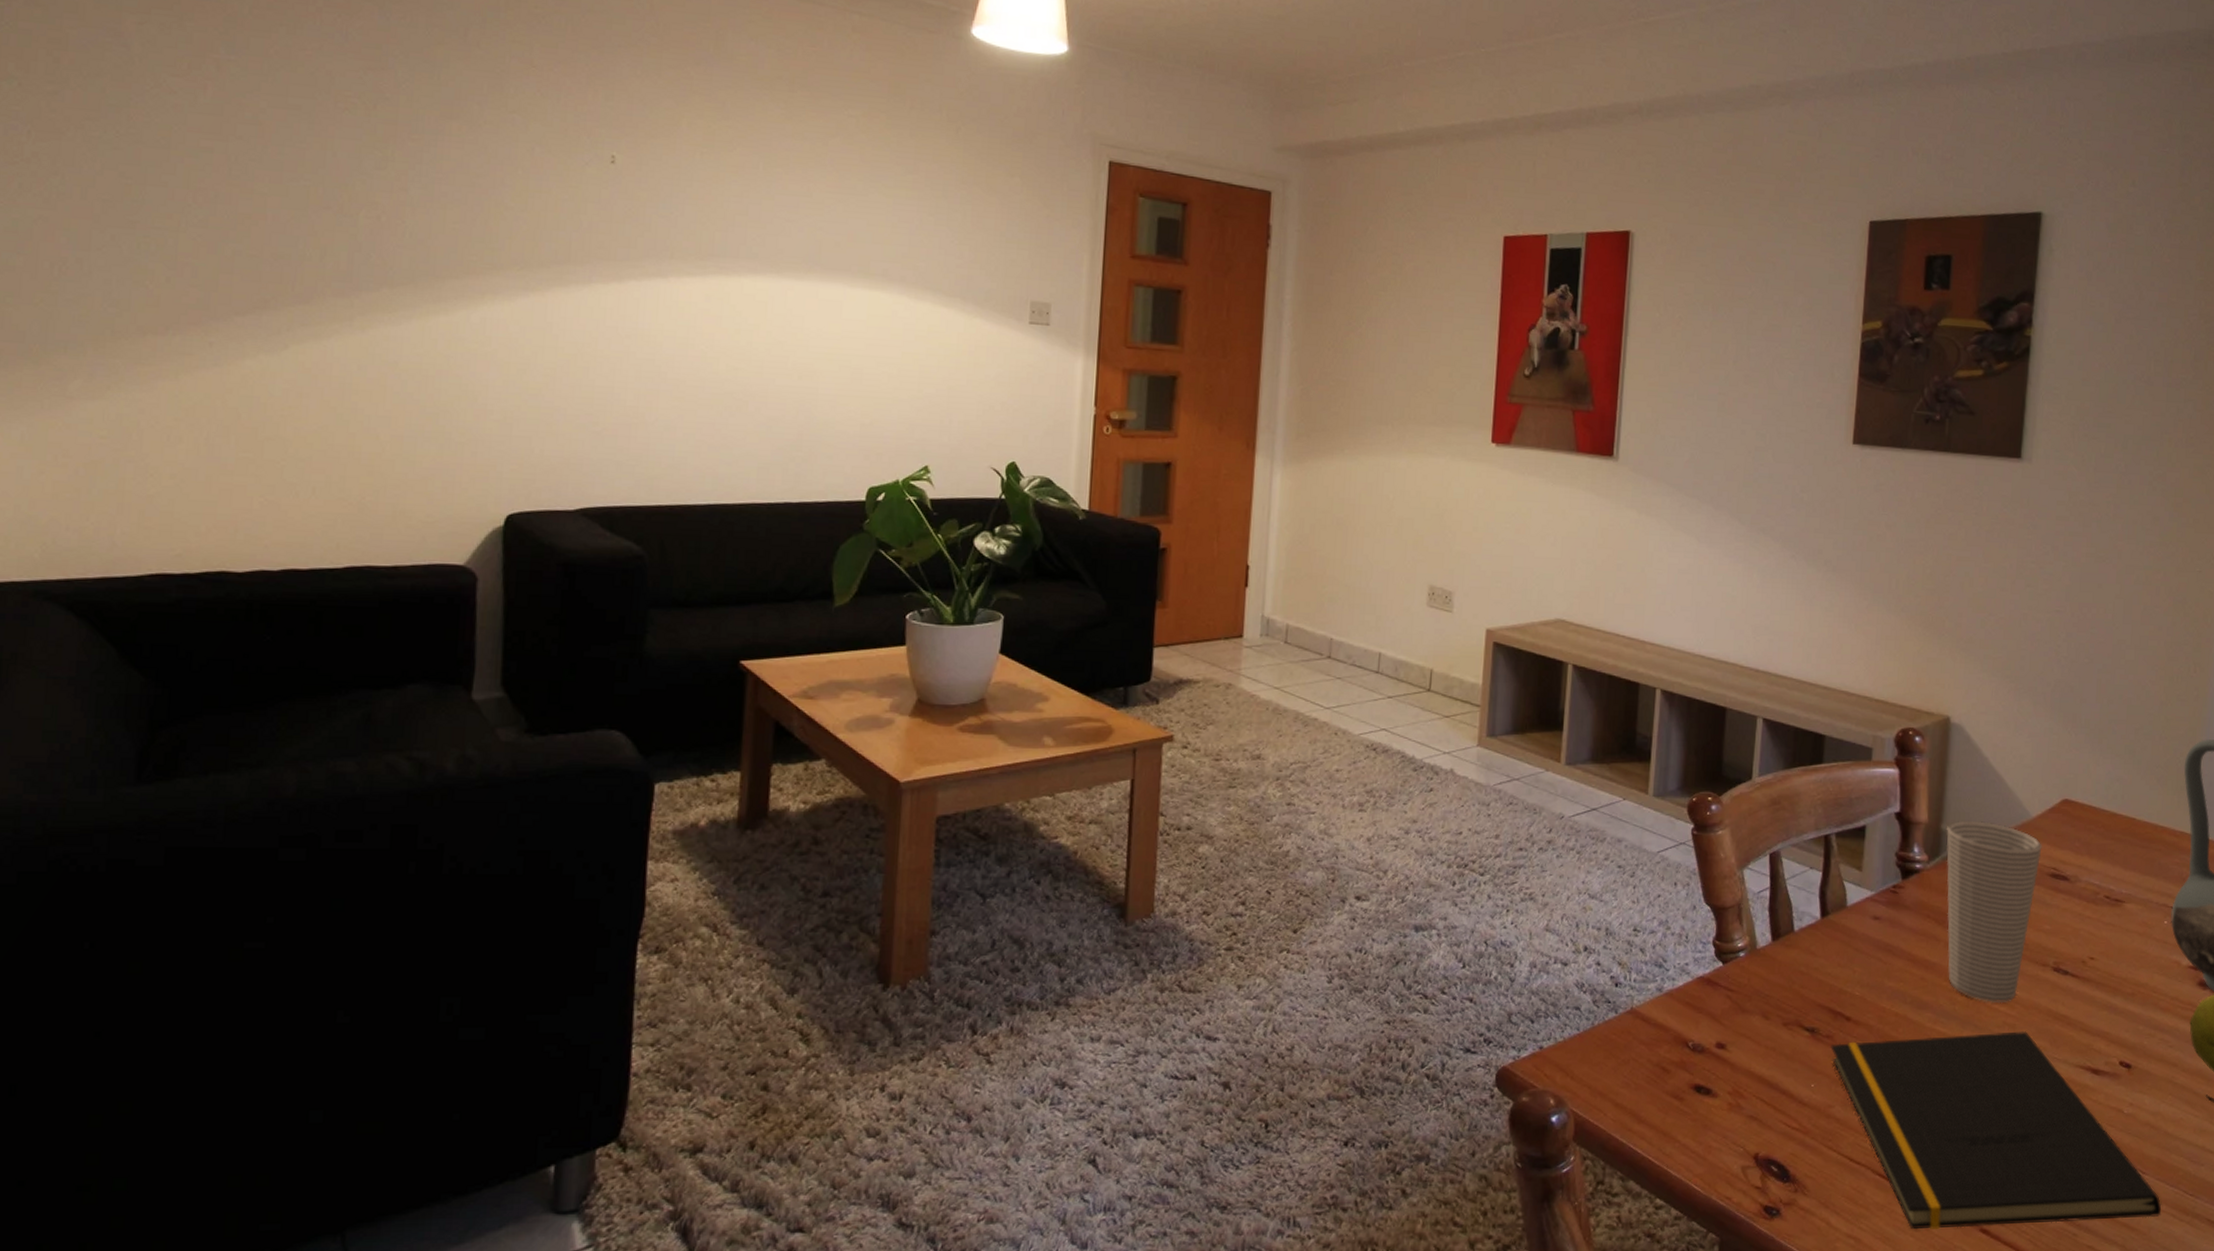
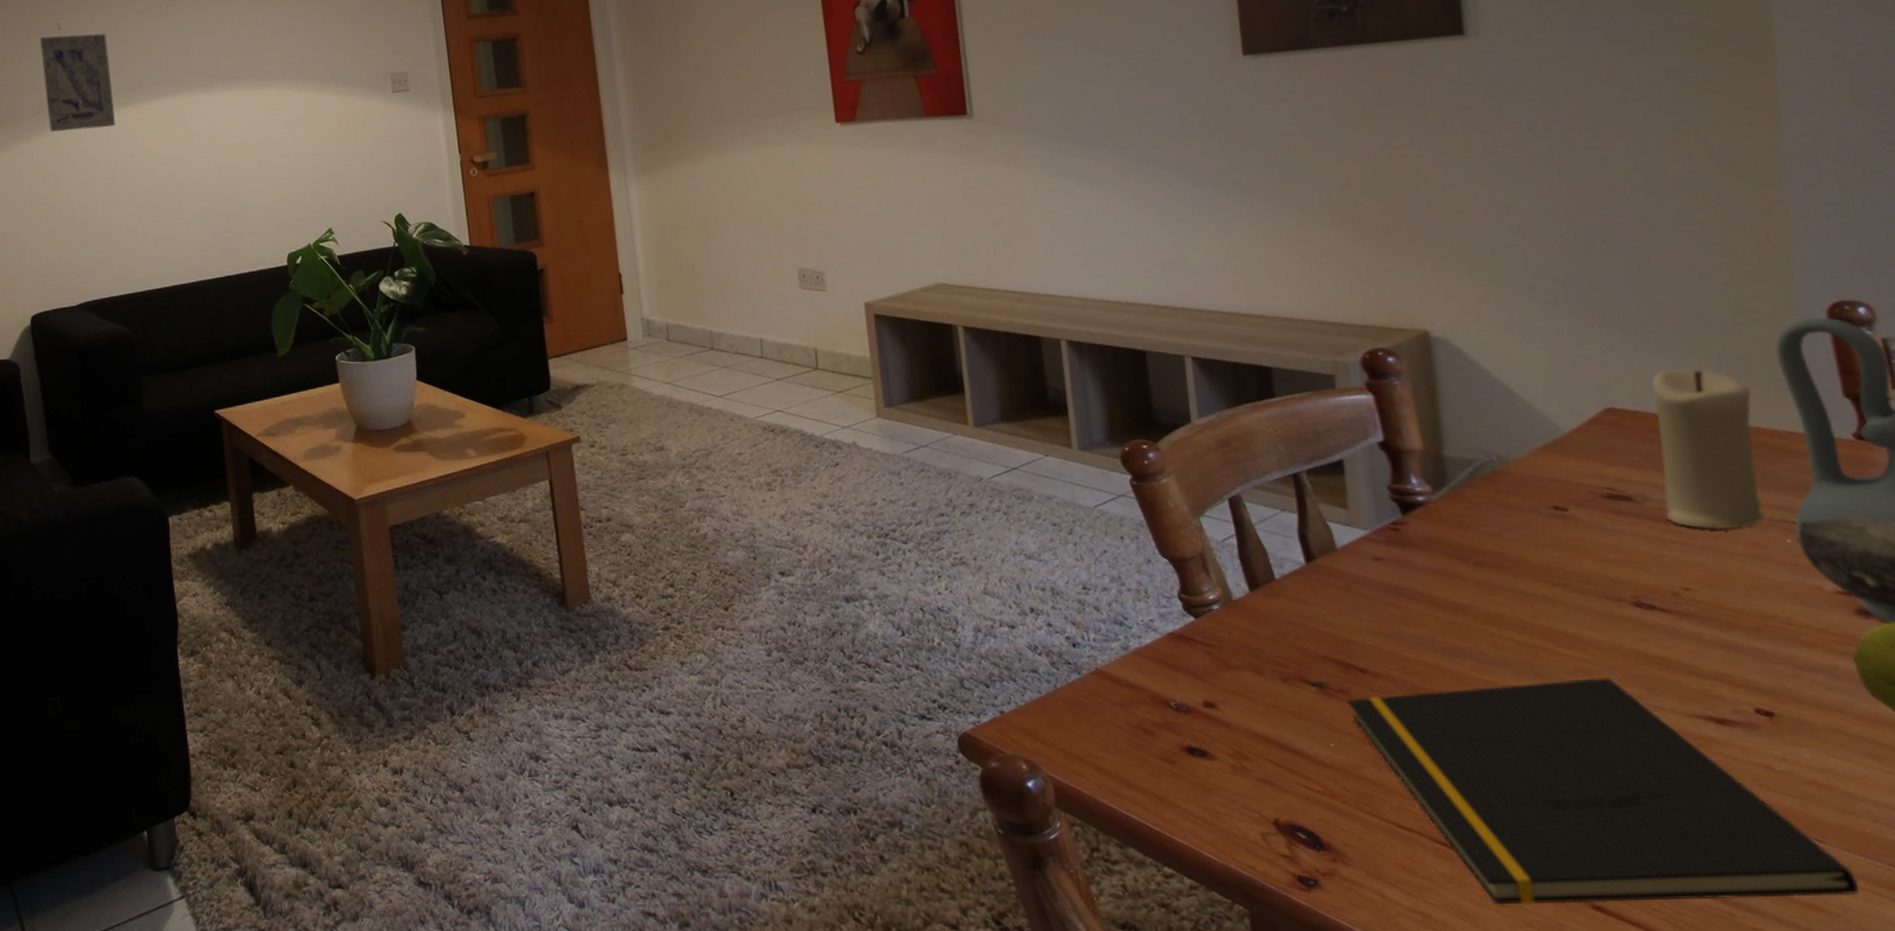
wall art: none [575,168,677,298] -> present [40,33,115,132]
cup: present [1946,821,2042,1004] -> none [1450,442,1588,647]
candle: none [2088,772,2163,910] -> present [1651,368,1763,530]

